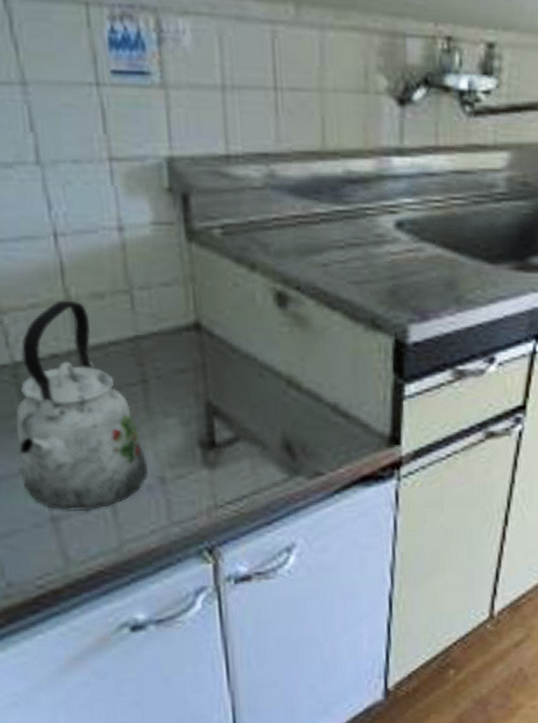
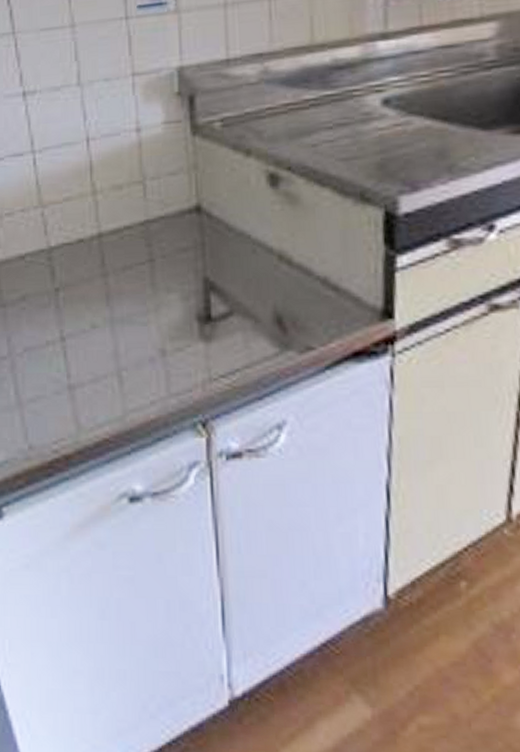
kettle: present [15,300,148,512] -> none [46,192,151,381]

